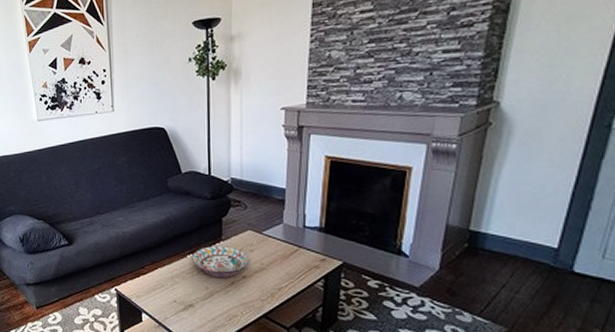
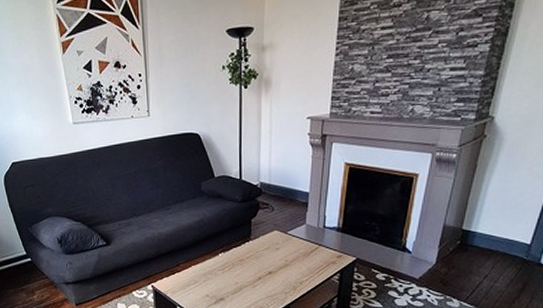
decorative bowl: present [192,246,250,279] -> none [223,245,276,274]

